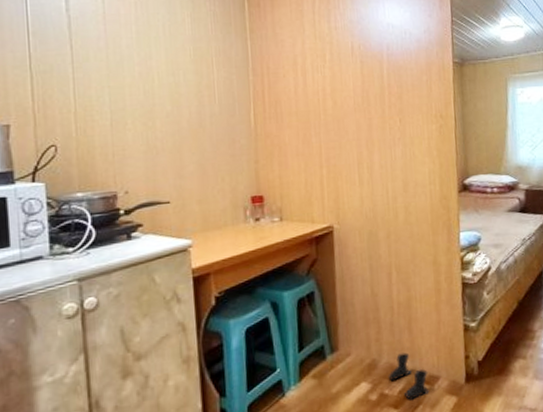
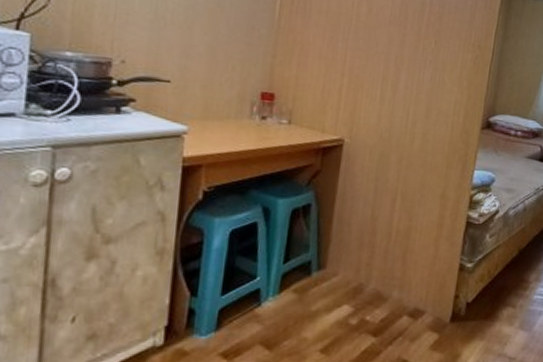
boots: present [388,352,429,400] -> none [372,282,414,330]

